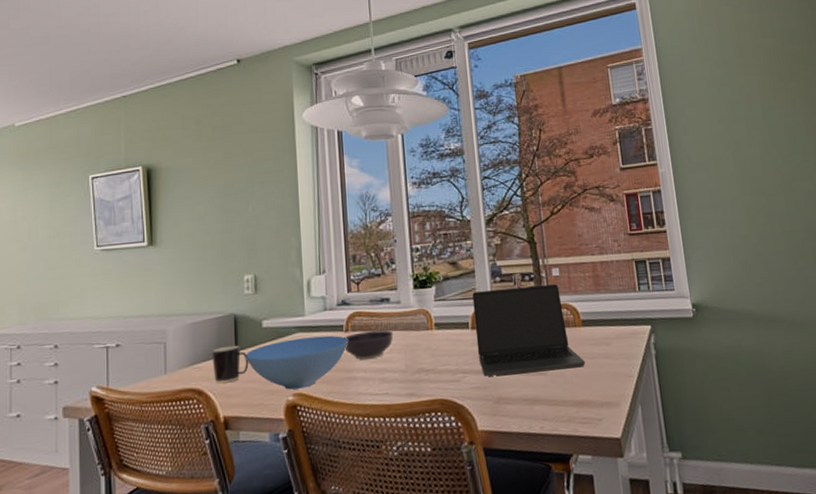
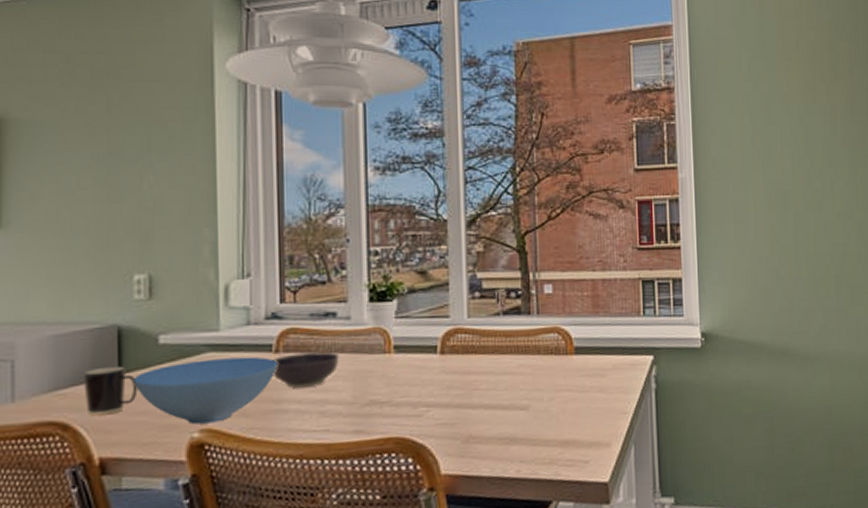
laptop: present [472,284,585,377] -> none [444,303,575,411]

